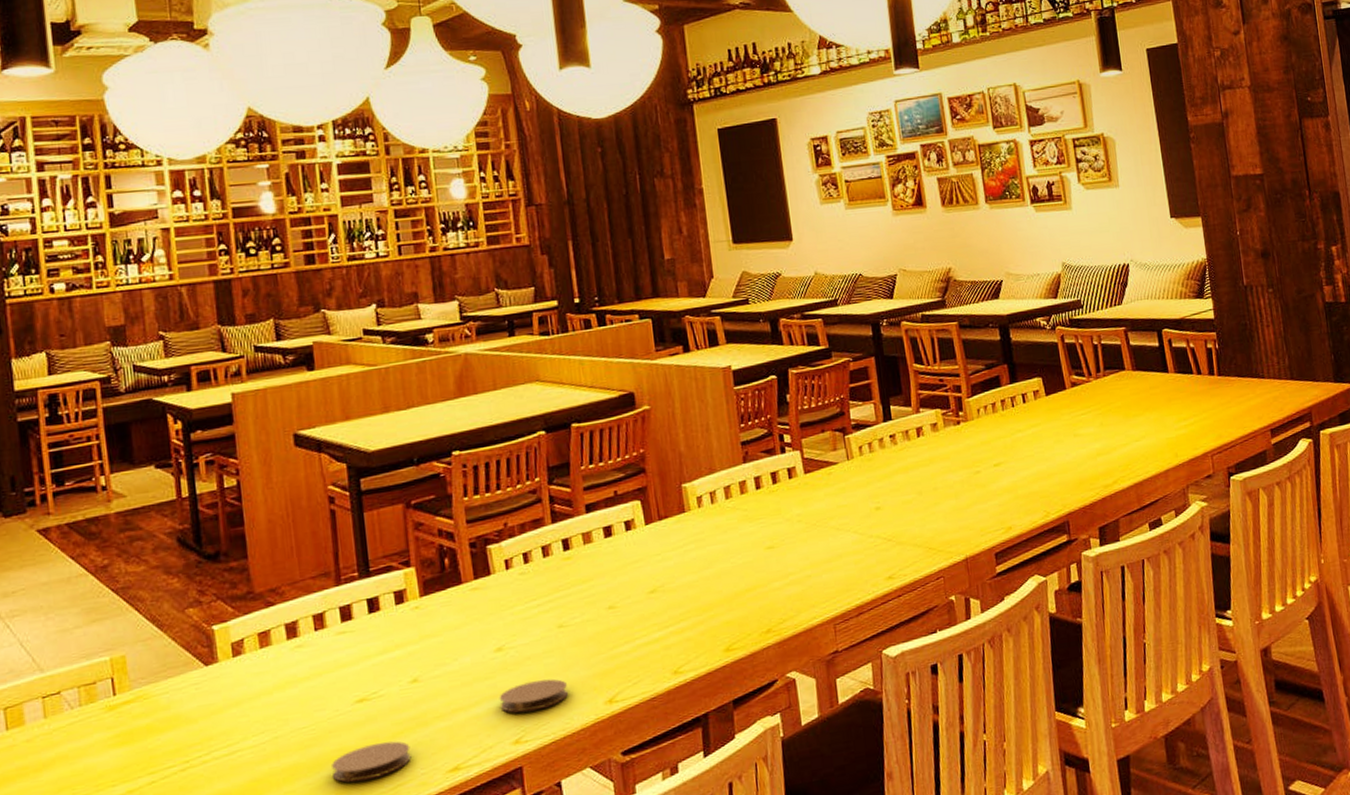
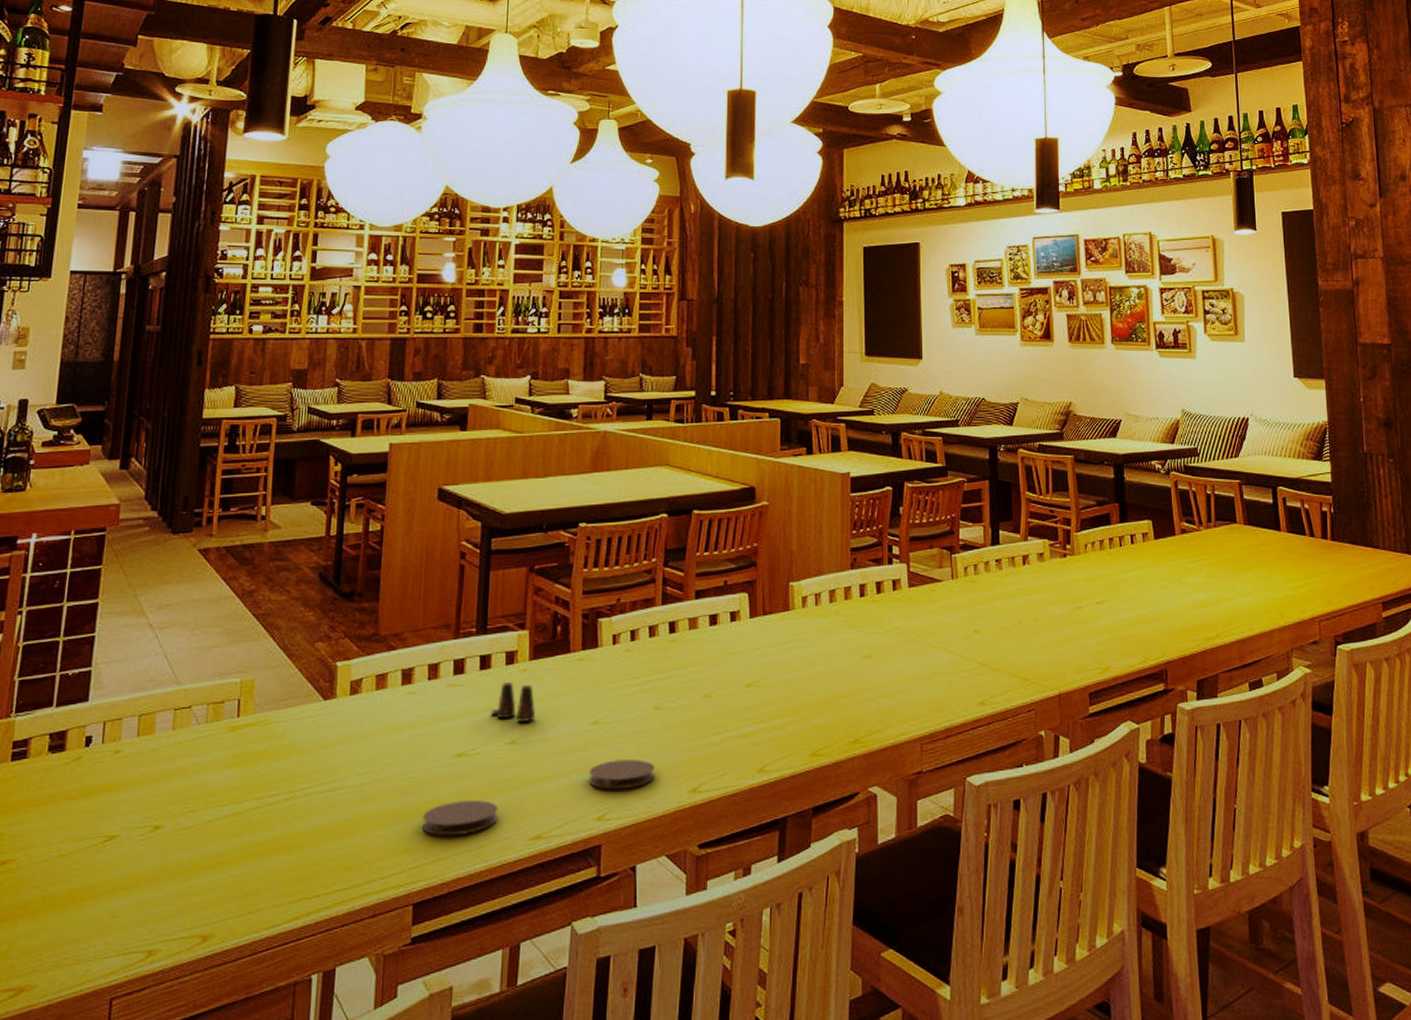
salt shaker: none [386,621,436,660] -> present [490,682,536,723]

